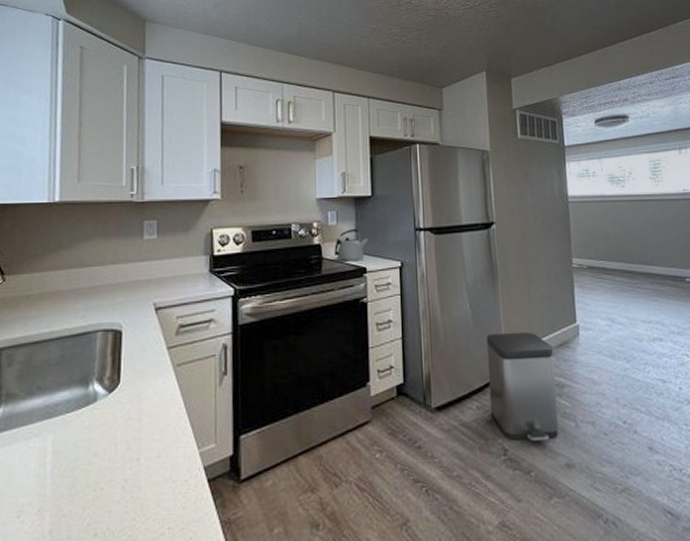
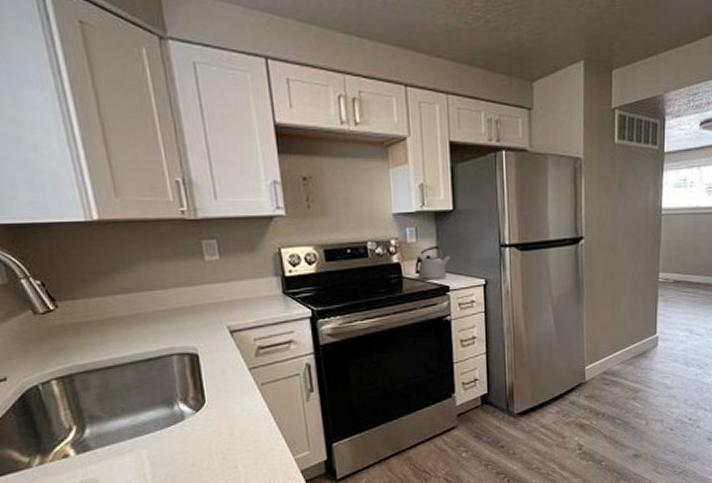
pedal bin: present [487,331,559,441] -> none [568,344,632,438]

